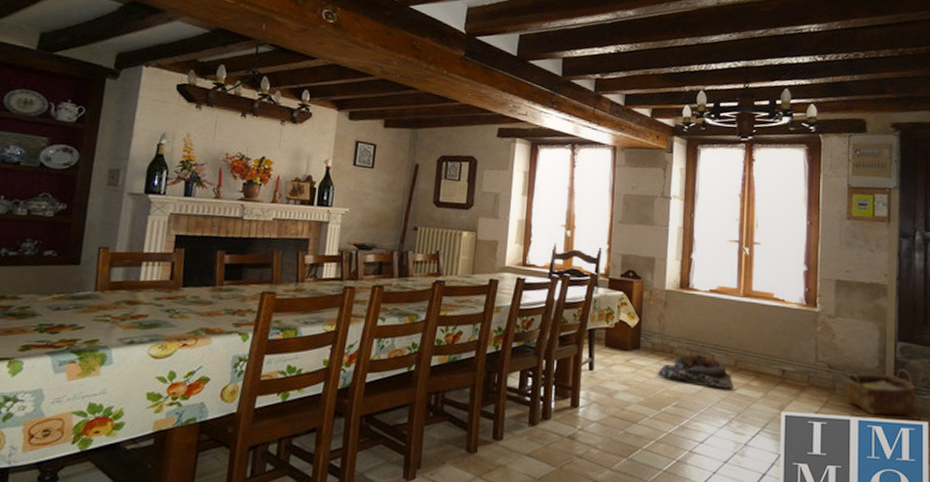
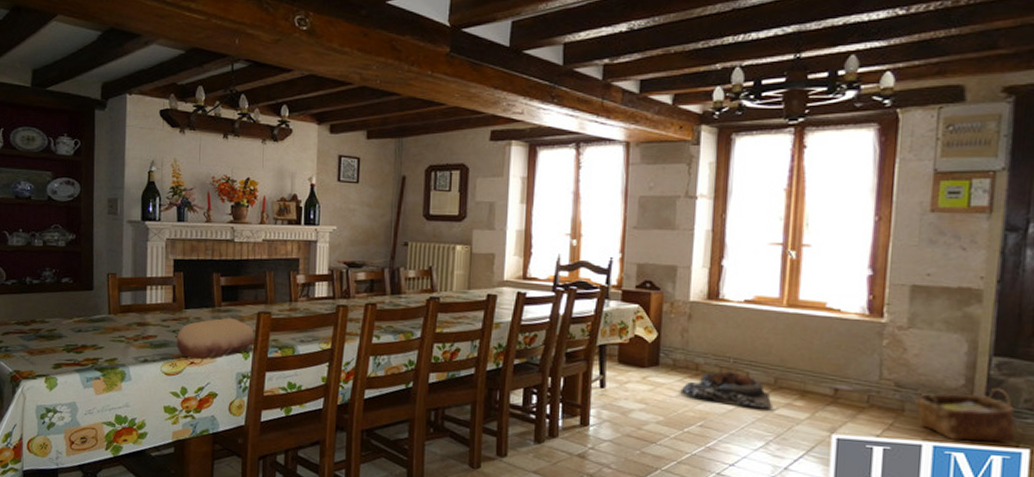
bread loaf: none [169,297,256,342] -> present [177,317,254,360]

